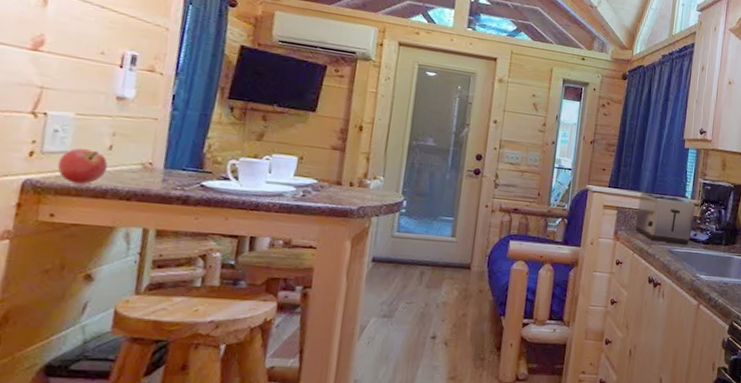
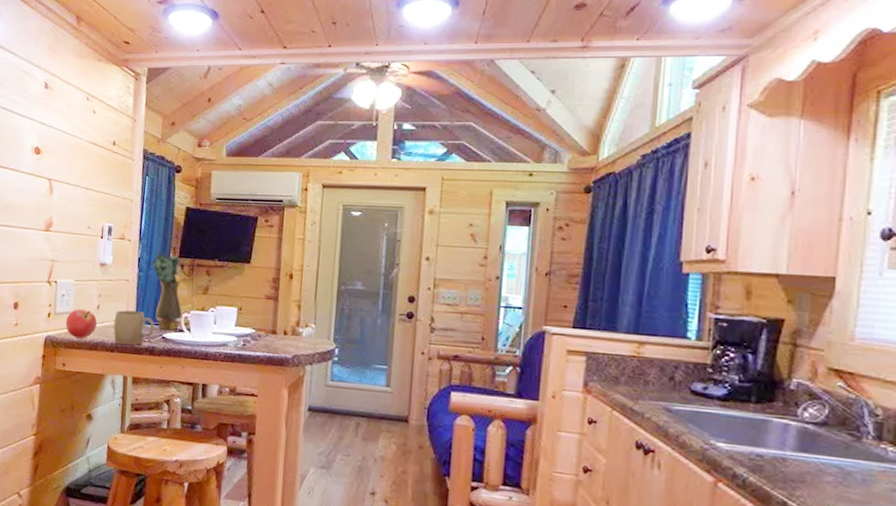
mug: none [131,153,191,194] -> present [113,310,155,346]
vase: none [191,88,230,178] -> present [151,250,183,331]
toaster: present [635,193,696,244] -> none [613,334,704,401]

